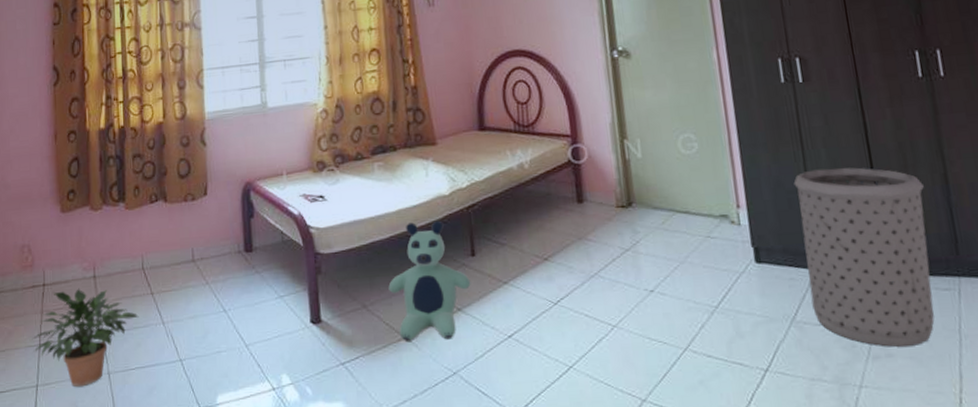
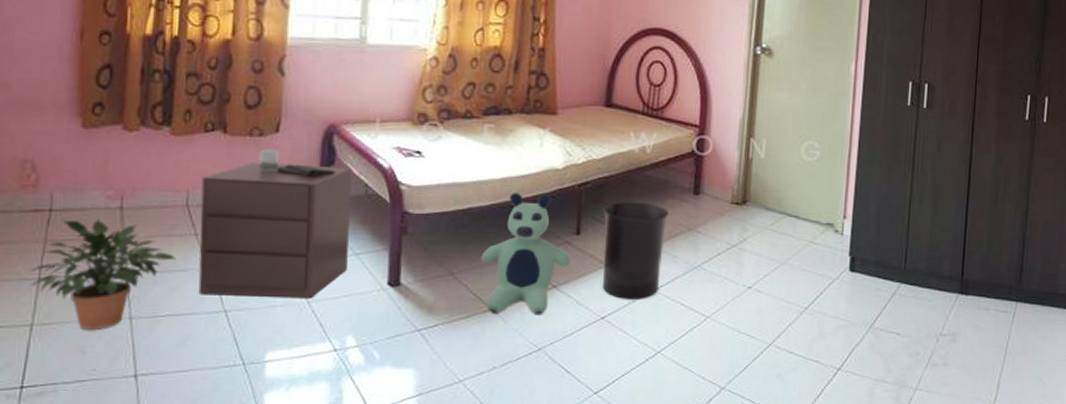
nightstand: none [152,210,275,347] -> present [198,149,352,299]
waste bin: none [493,217,560,316] -> present [603,201,670,301]
laundry basket: present [793,167,935,347] -> none [890,191,1008,357]

